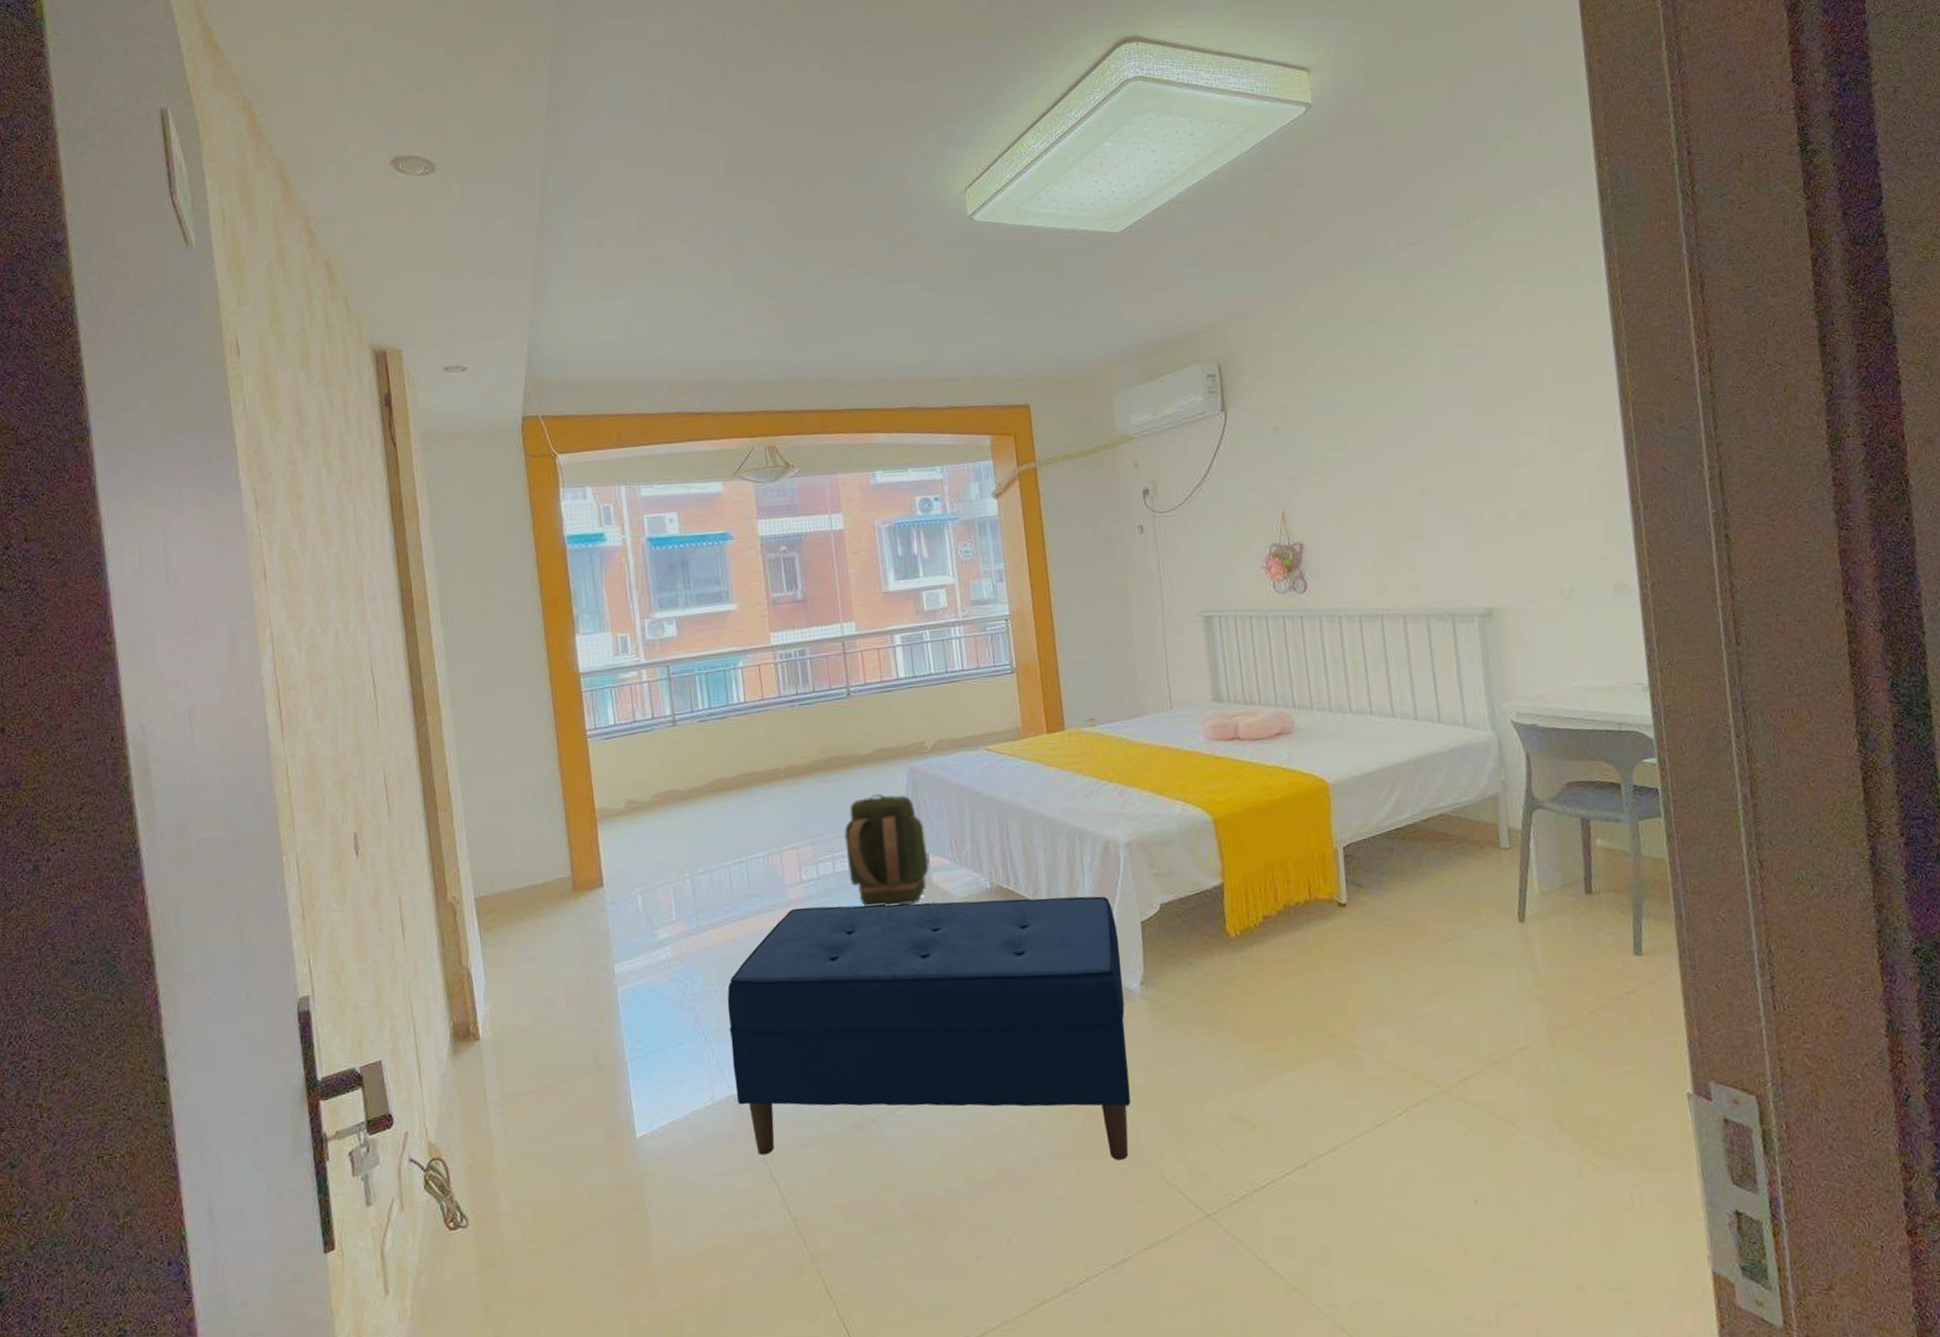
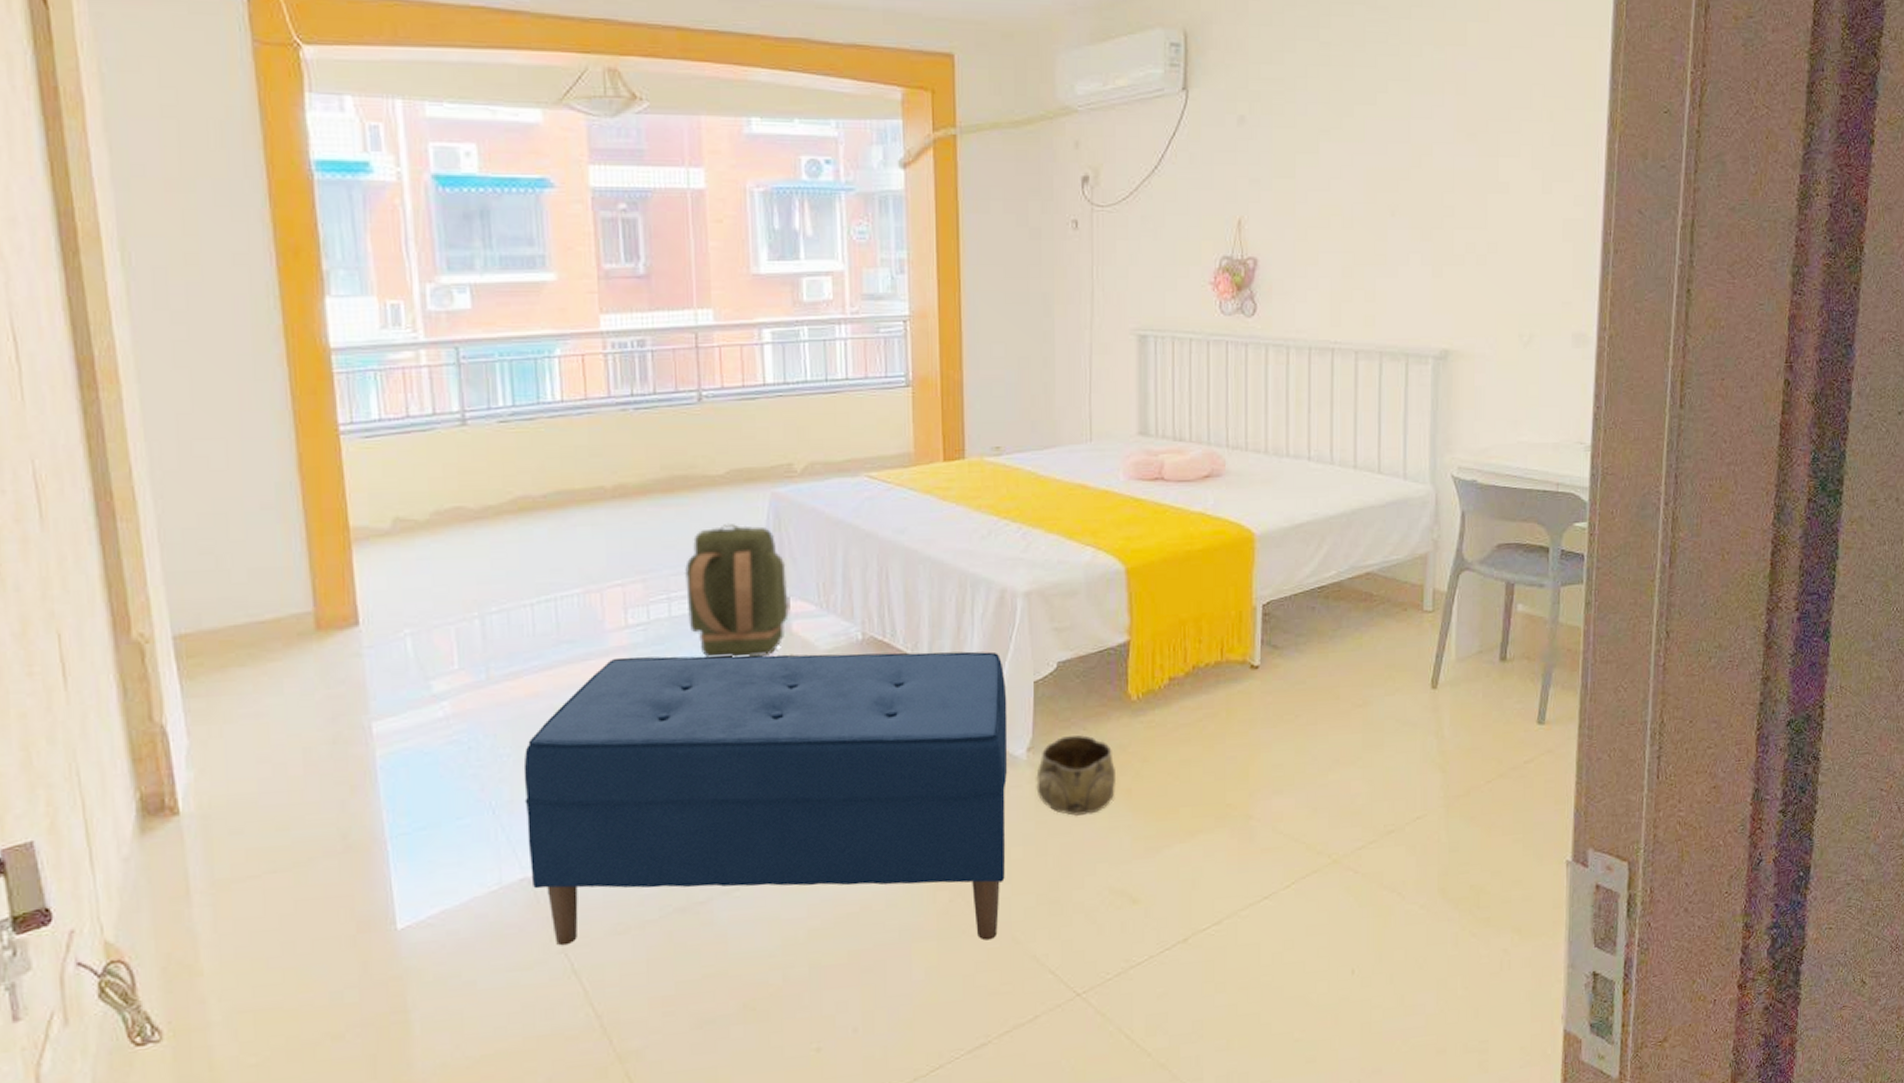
decorative bowl: none [1150,969,1225,1046] -> present [1036,734,1117,817]

